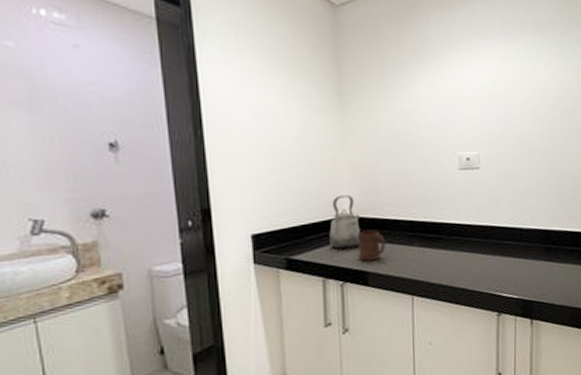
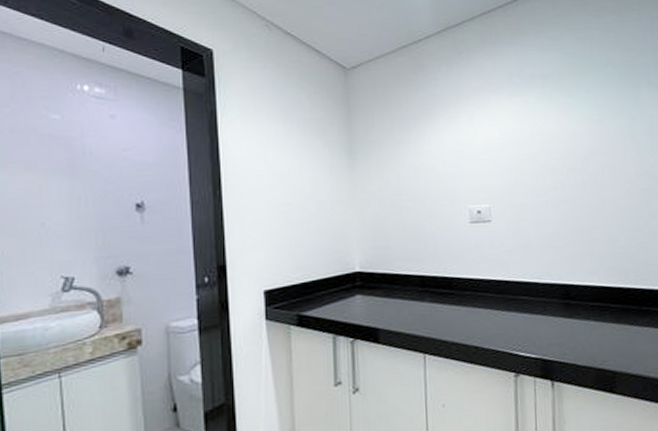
kettle: present [329,195,361,250] -> none [340,250,371,306]
cup: present [357,230,386,262] -> none [368,285,397,318]

